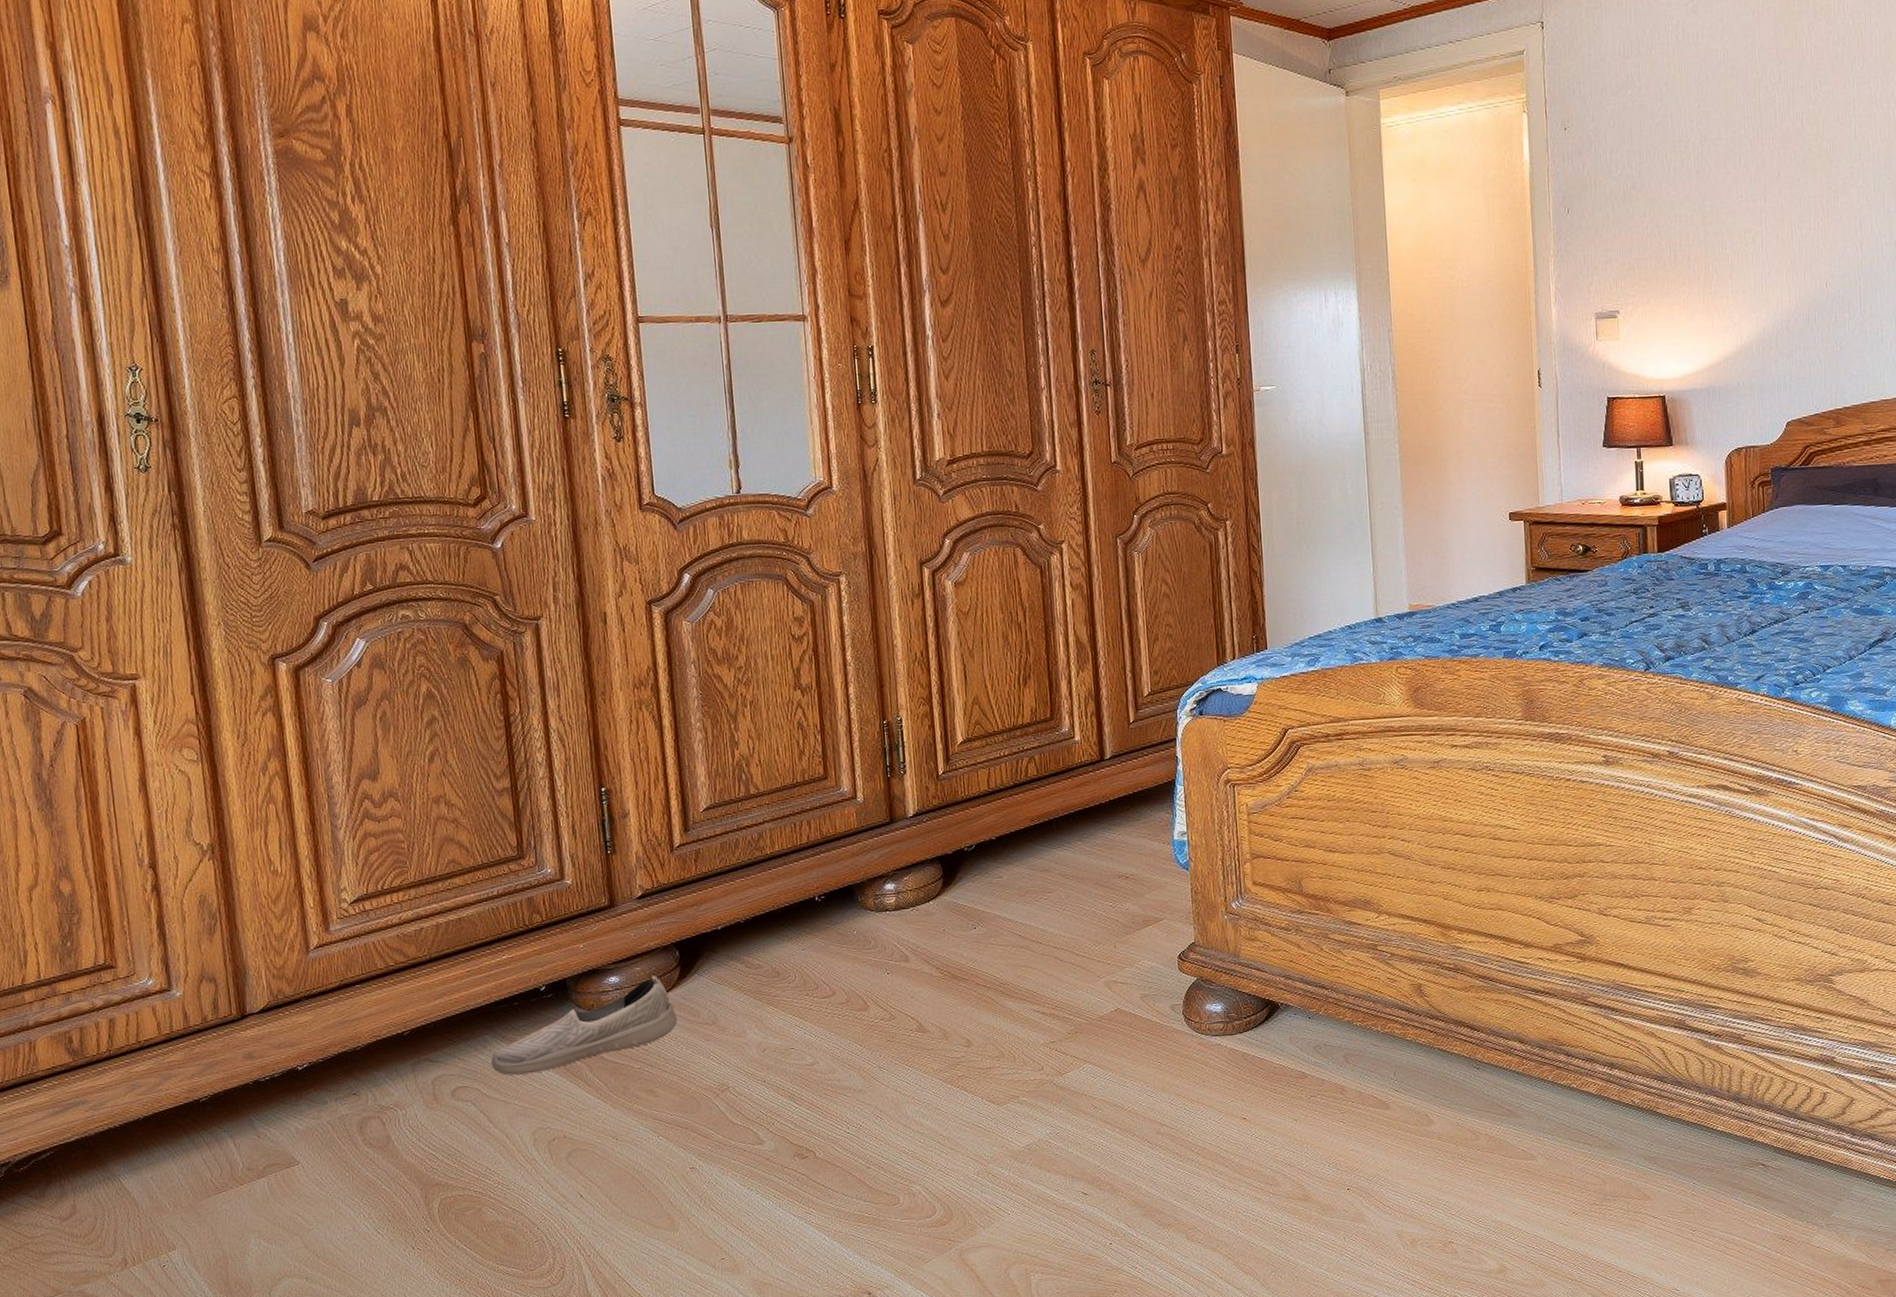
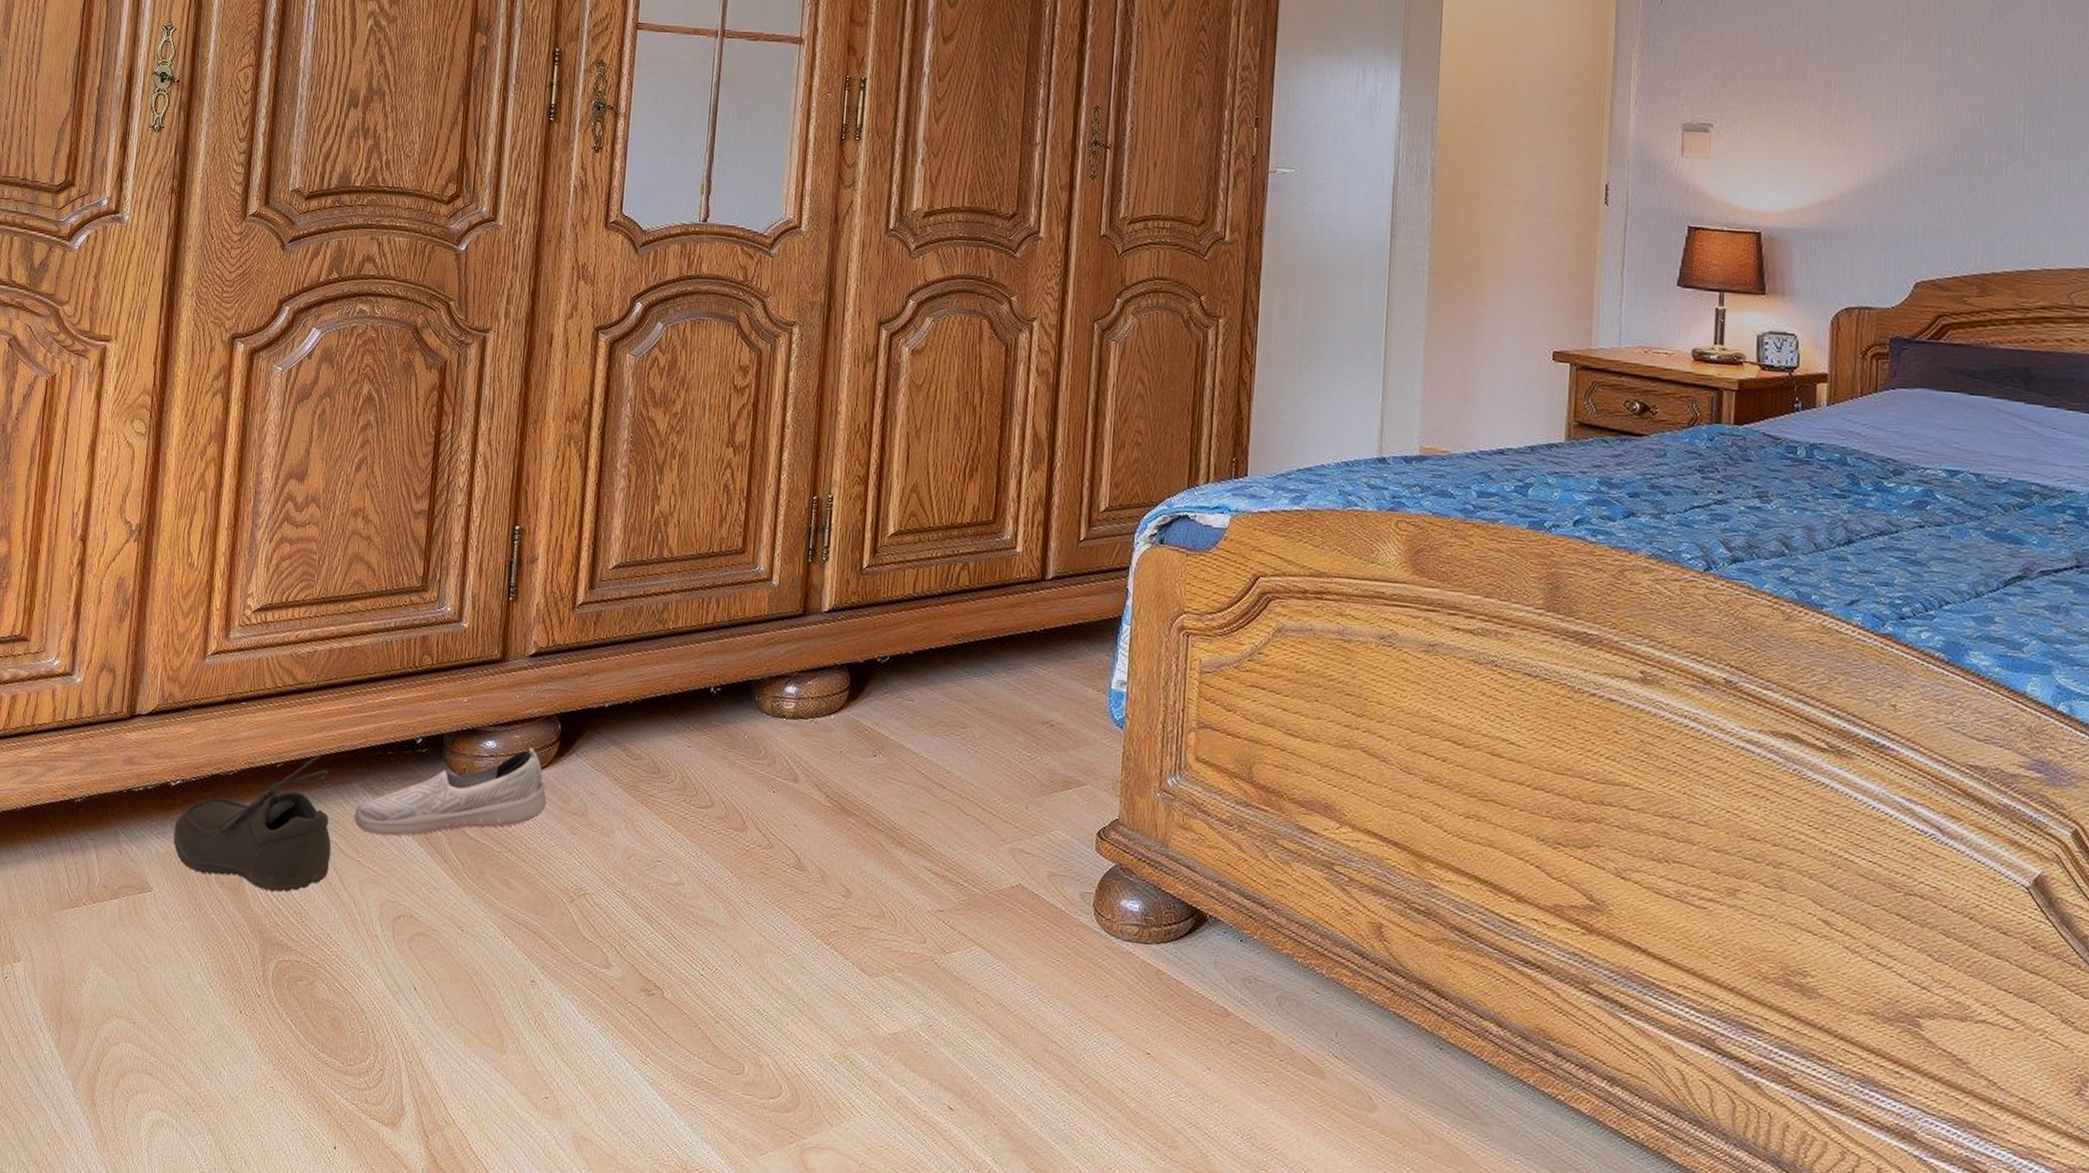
arctic: none [310,1017,476,1142] -> present [173,754,332,892]

